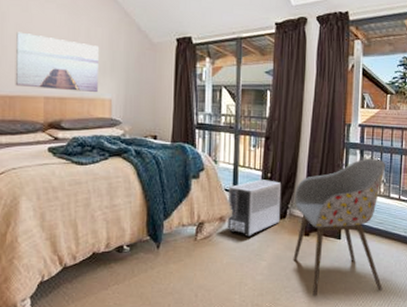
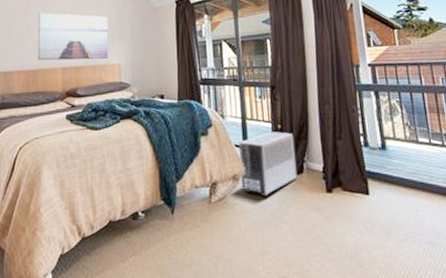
chair: present [293,158,385,297] -> none [310,99,431,267]

